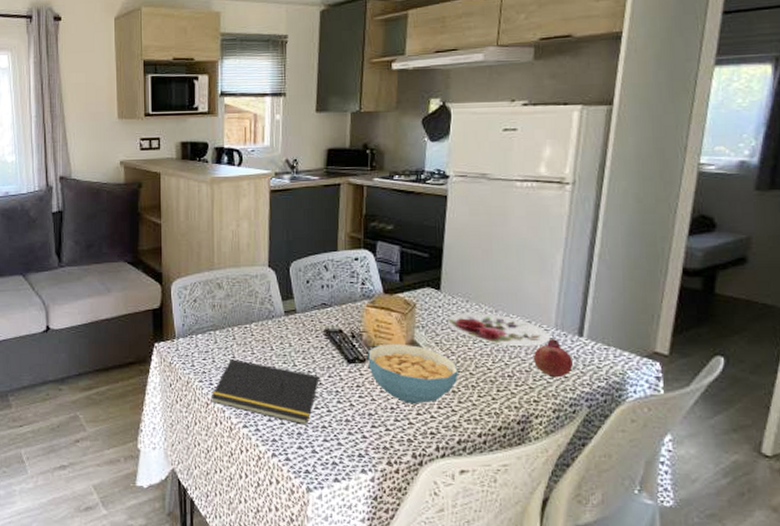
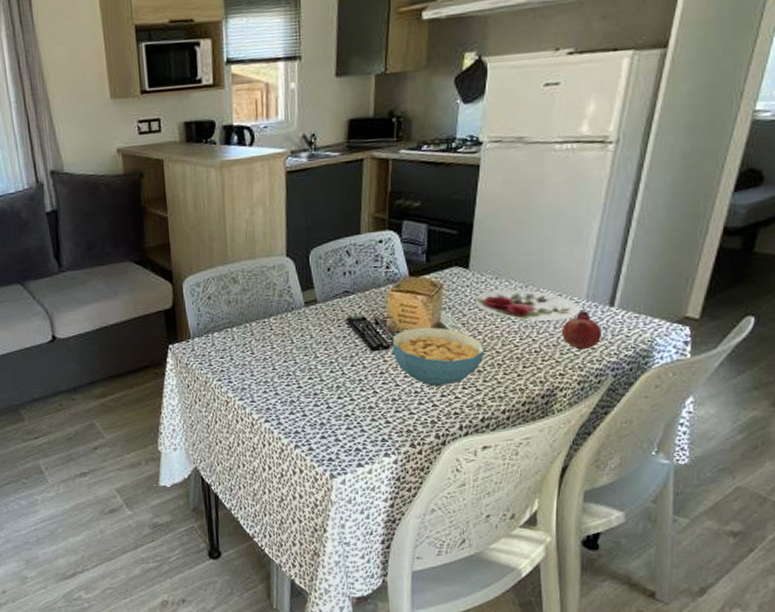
notepad: present [211,358,320,425] -> none [230,354,342,416]

